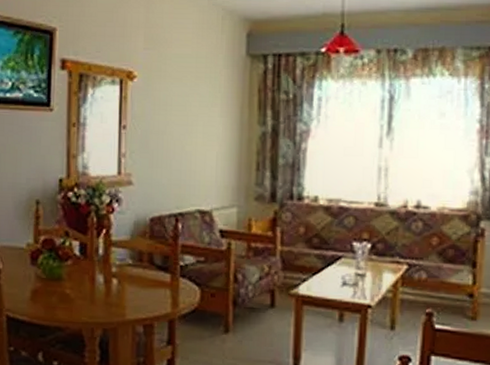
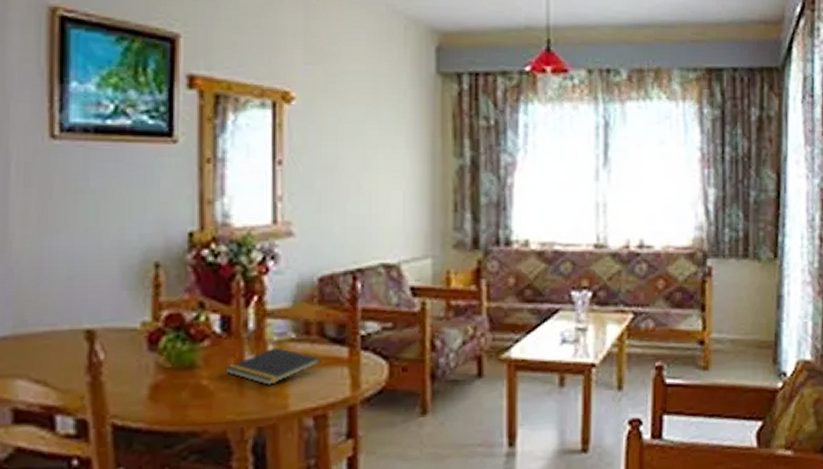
notepad: none [82,270,150,298] -> present [225,347,321,385]

